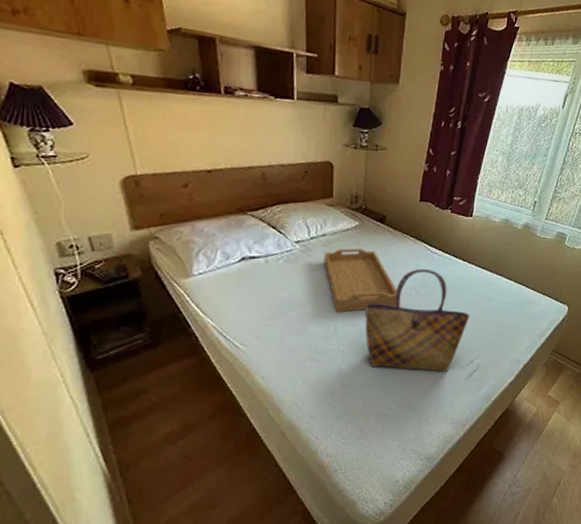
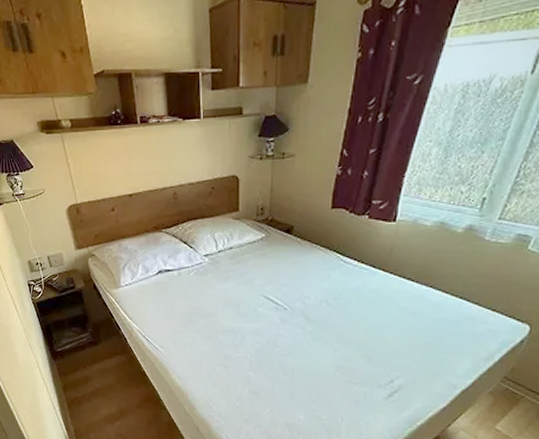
serving tray: present [324,248,397,313] -> none [231,260,306,323]
tote bag: present [365,269,470,372] -> none [272,280,391,389]

